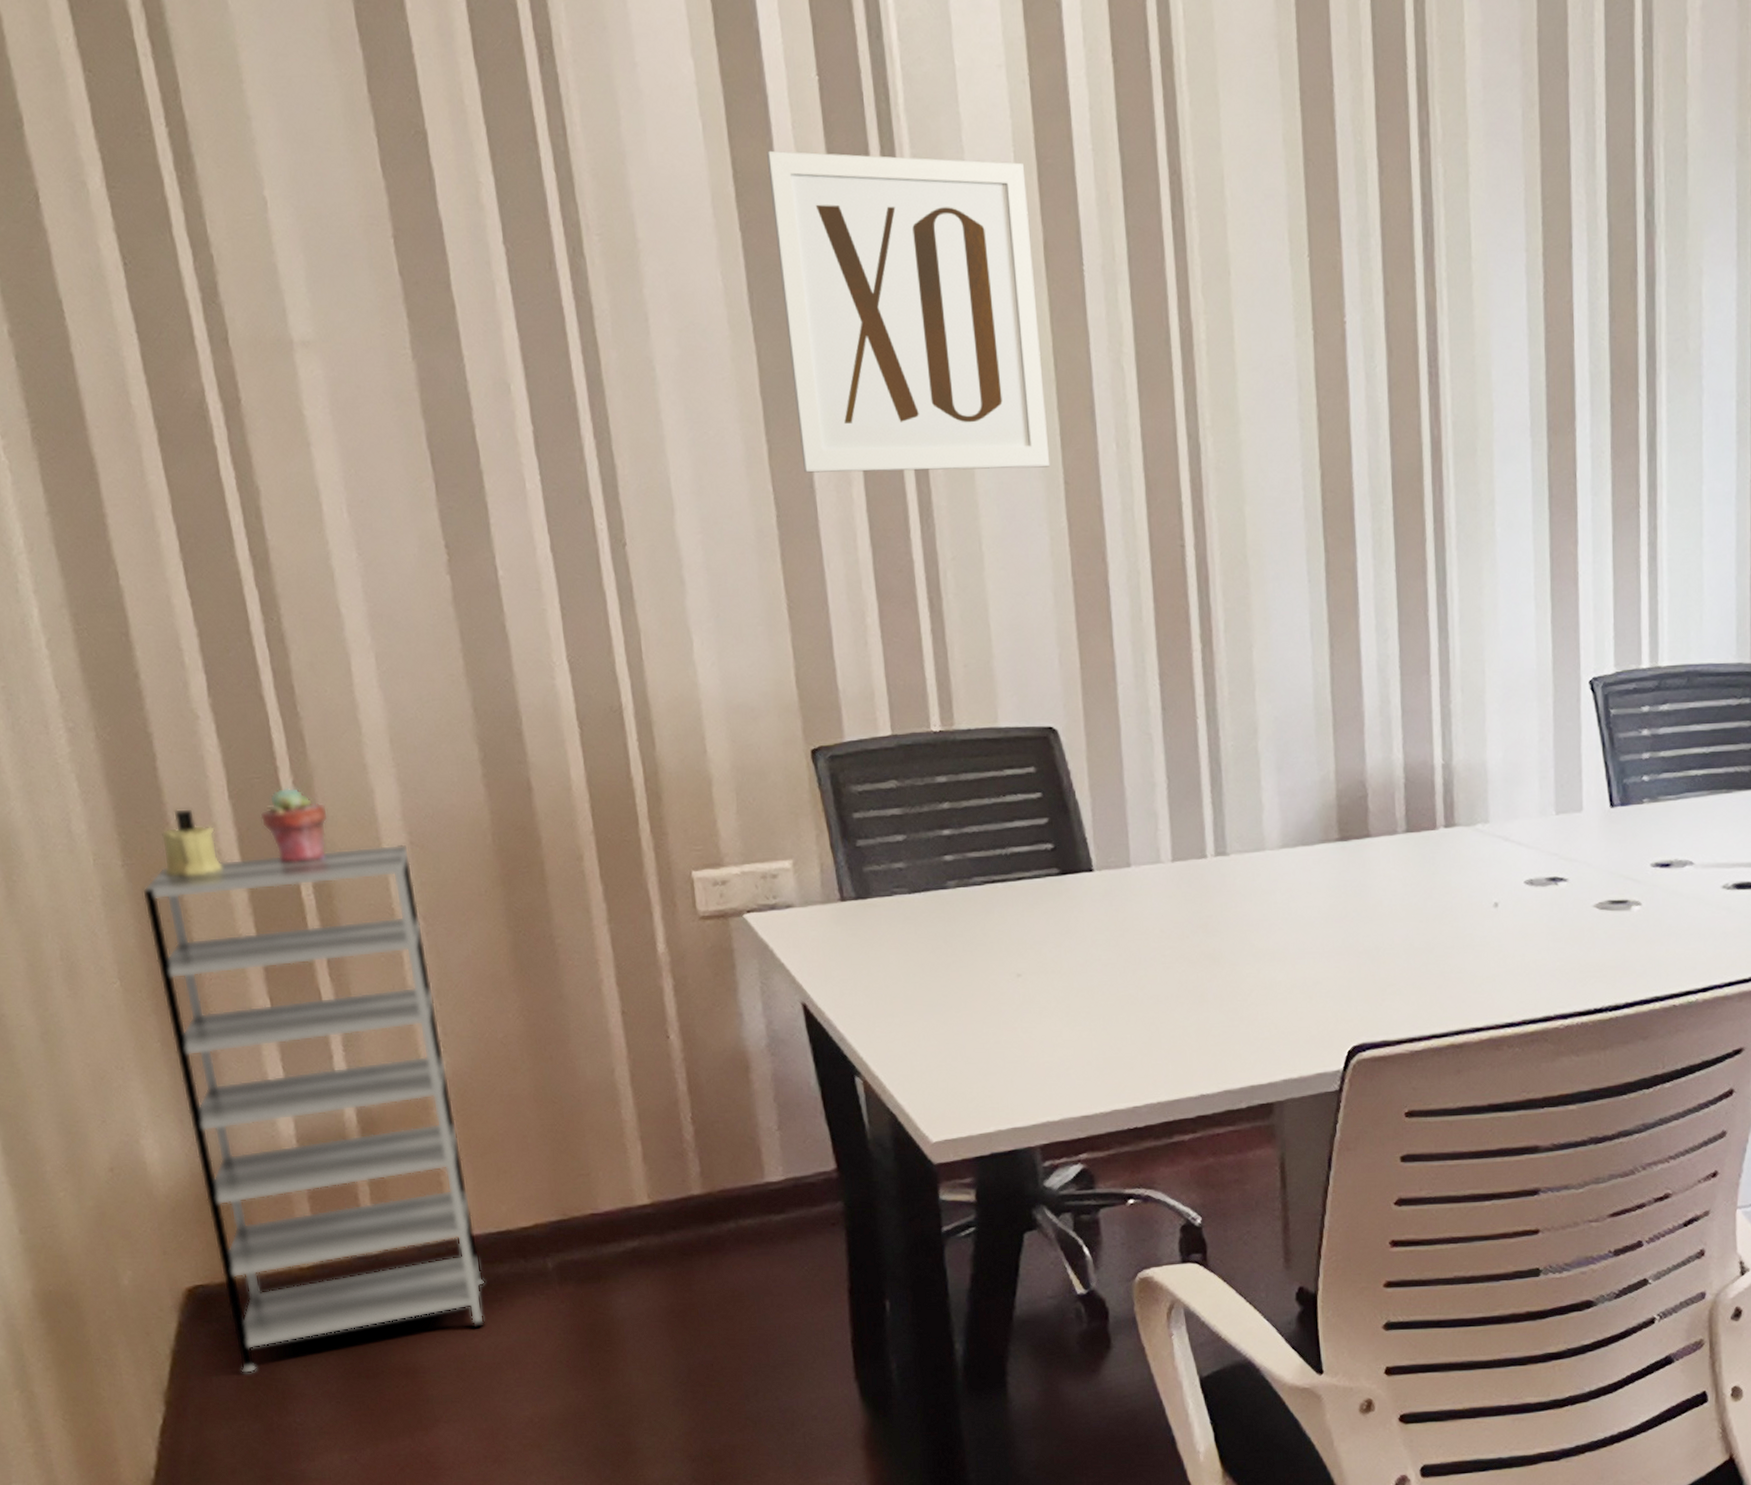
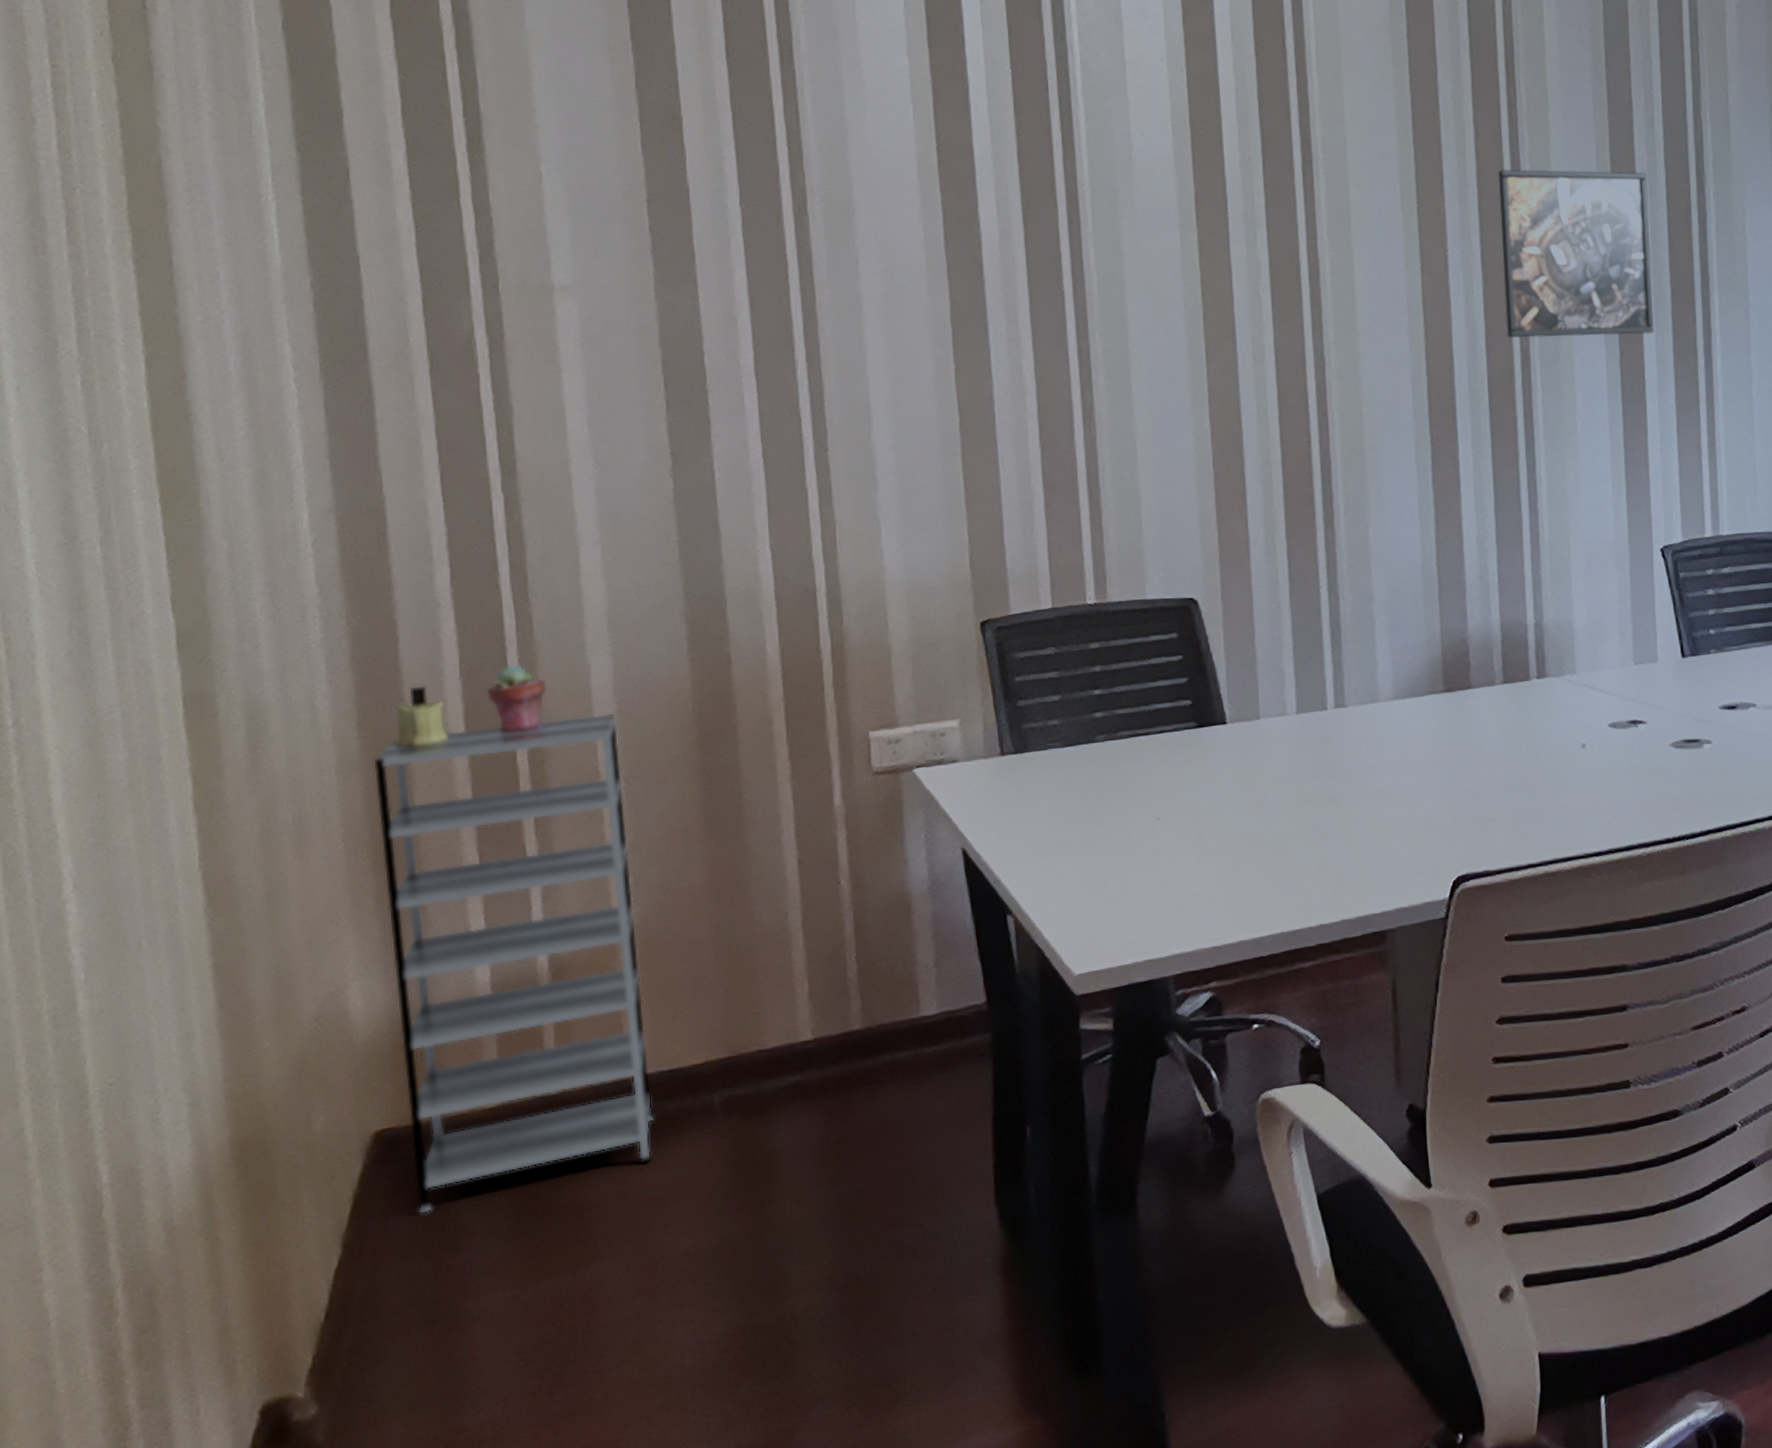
wall art: present [767,150,1050,473] -> none [966,127,1197,387]
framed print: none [1407,214,1590,426] -> present [1498,169,1655,339]

